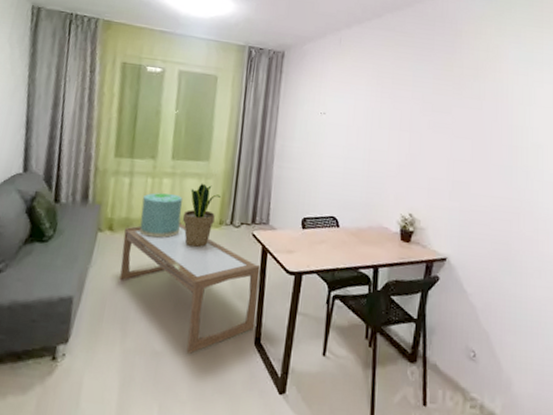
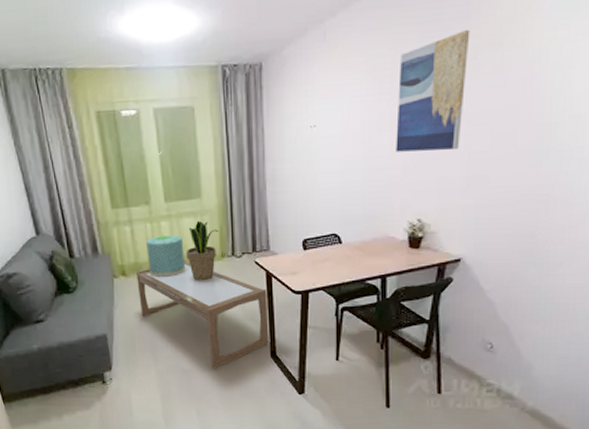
wall art: none [393,60,455,155] -> present [396,29,471,152]

